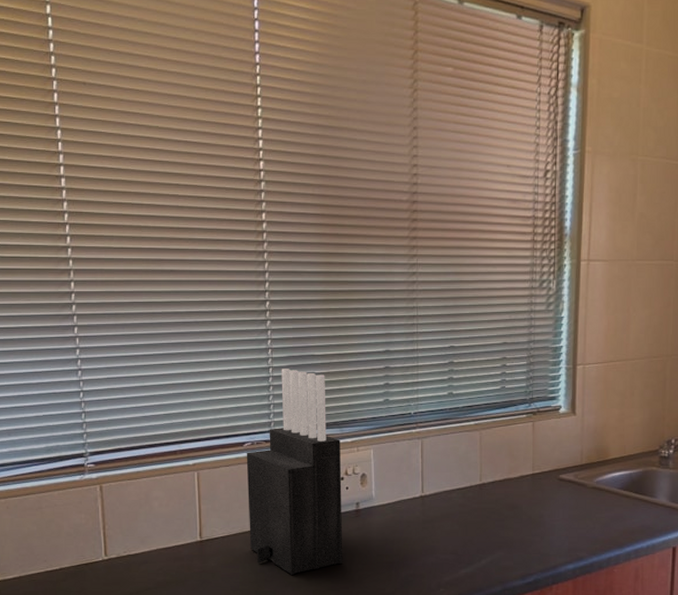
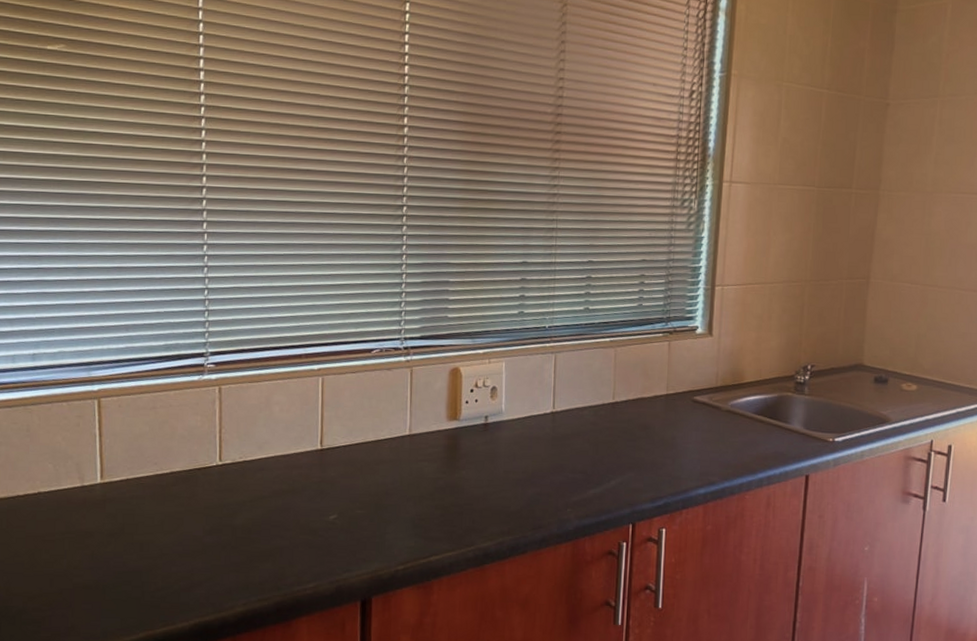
knife block: present [246,369,343,575] -> none [372,275,472,489]

